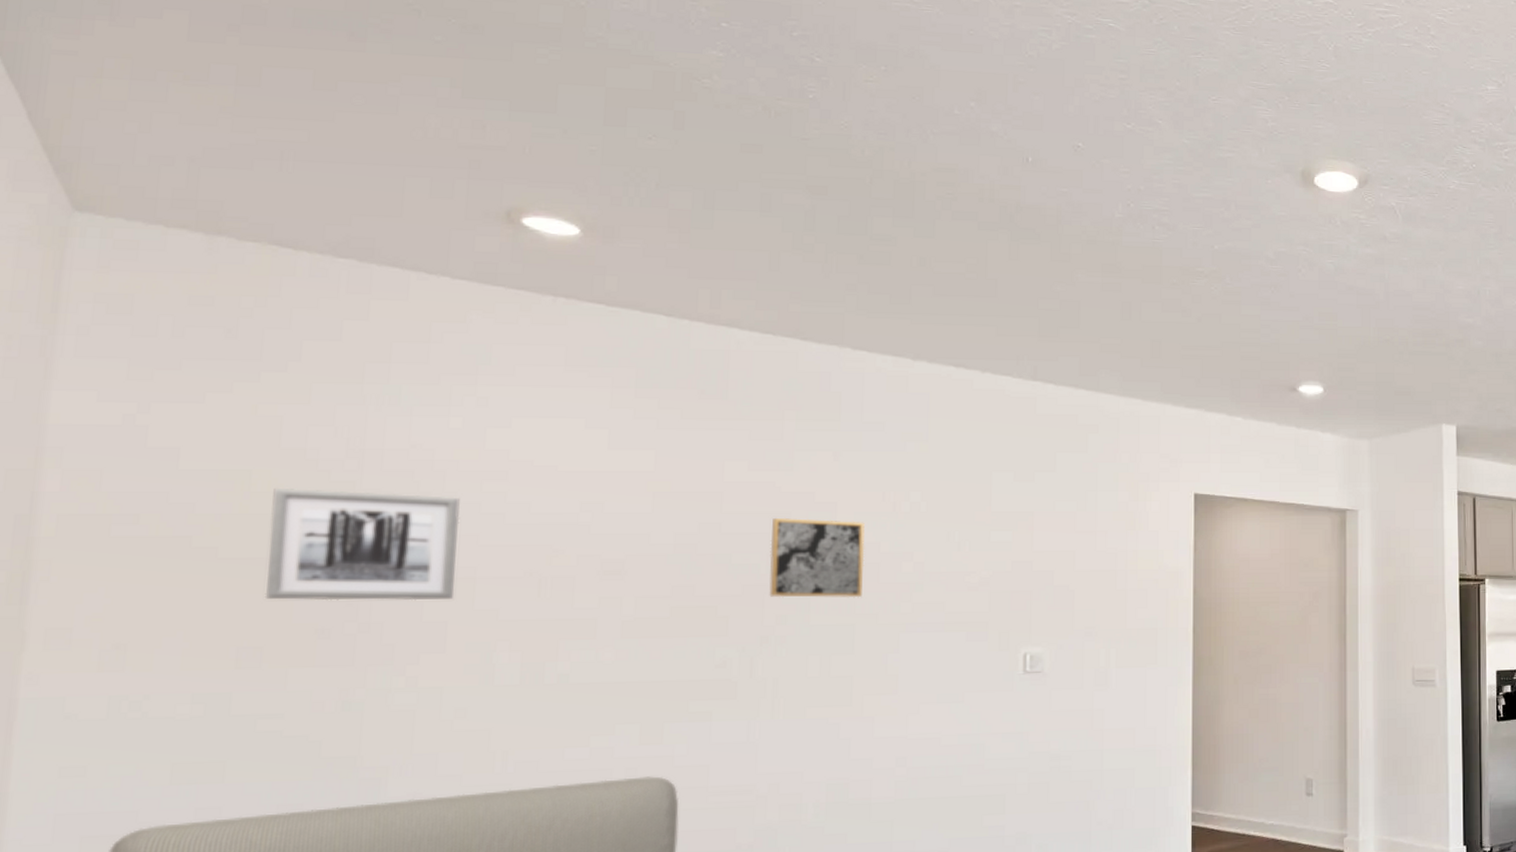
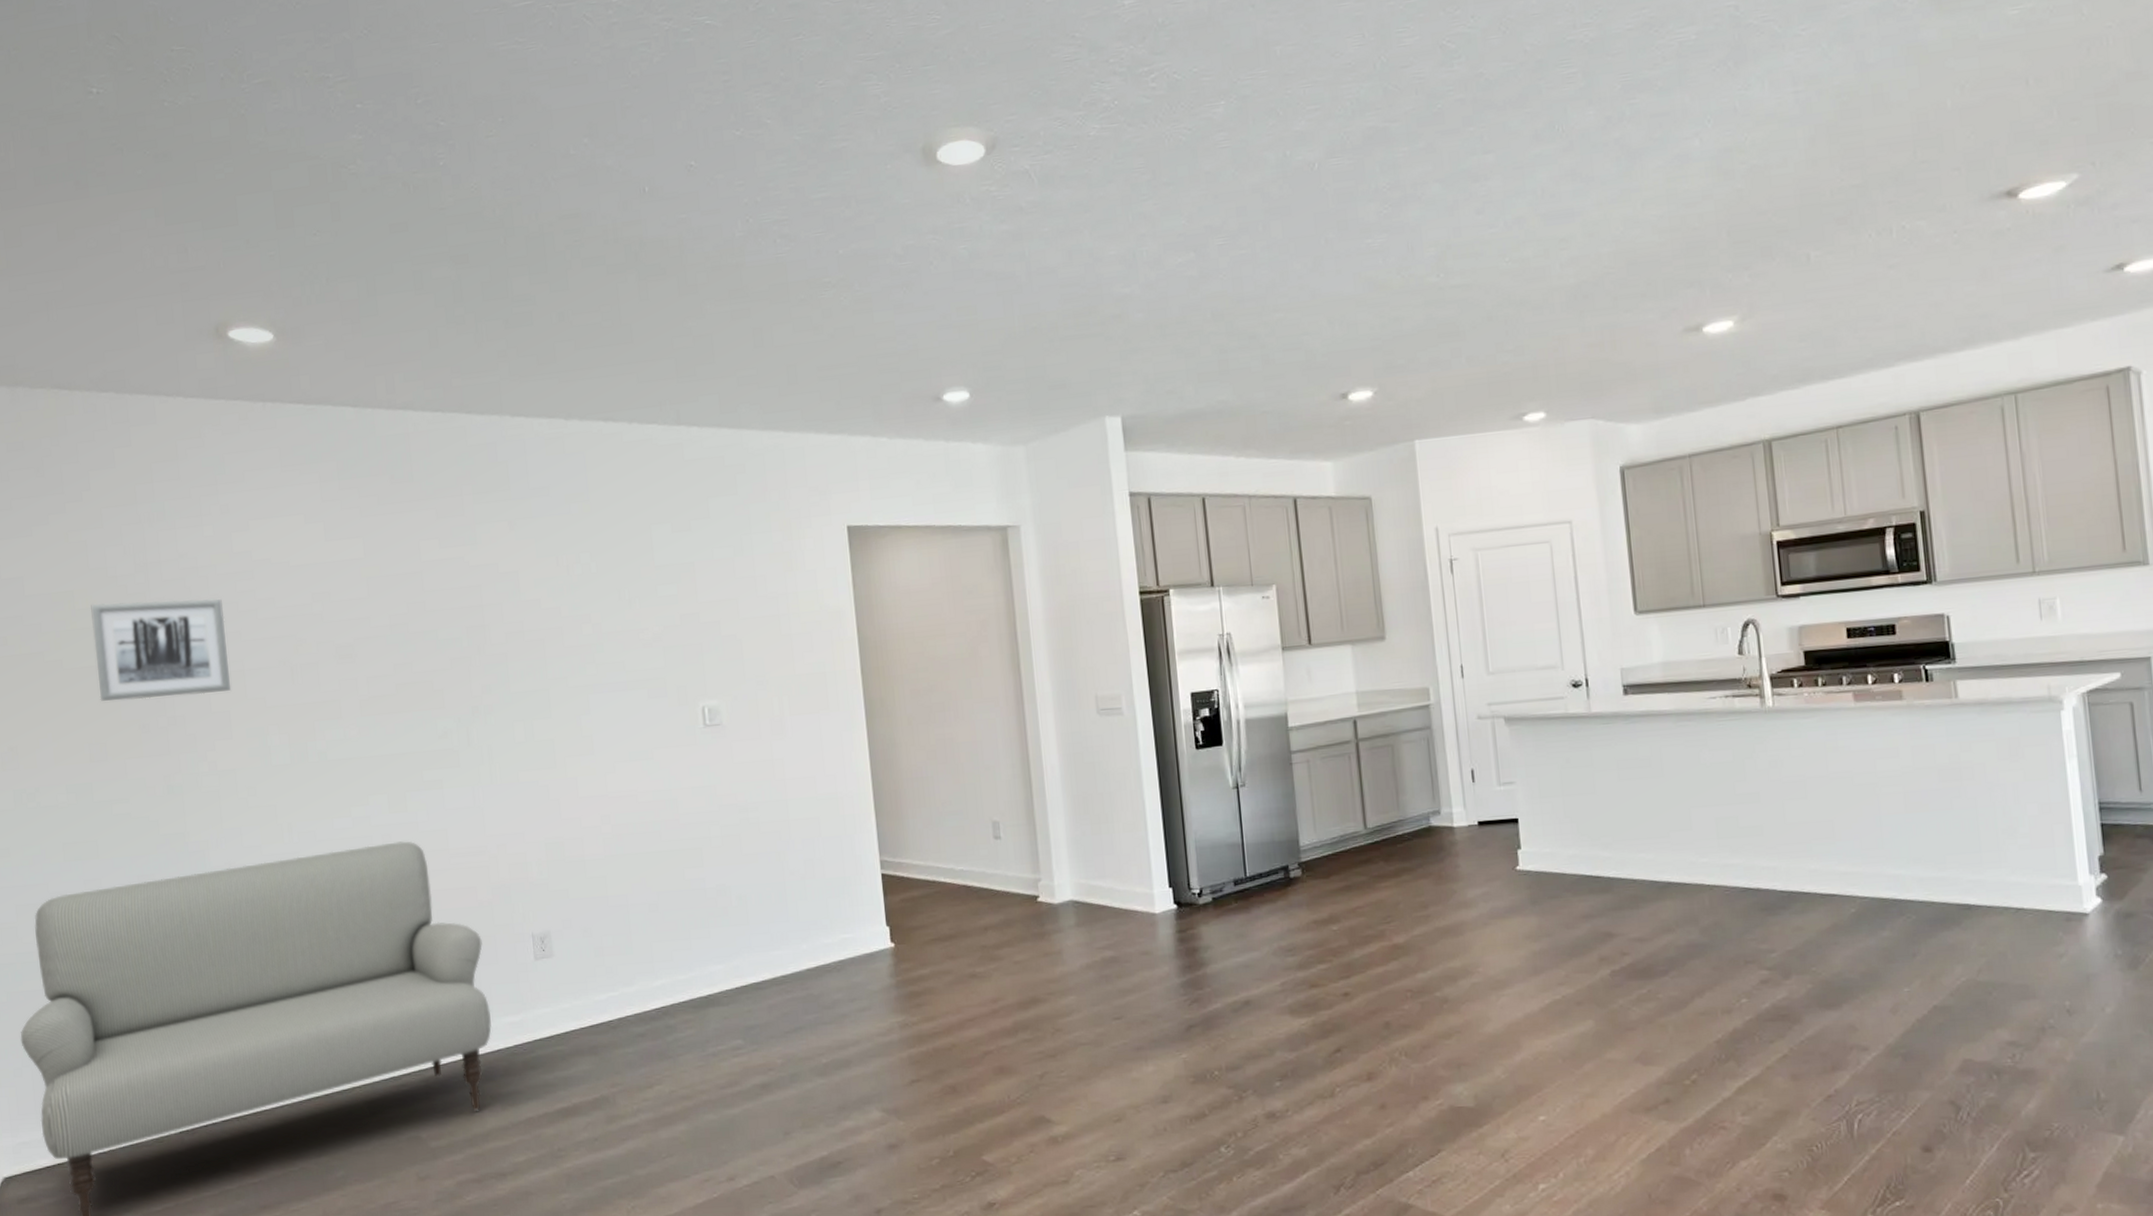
wall art: present [769,517,865,598] -> none [466,588,551,669]

